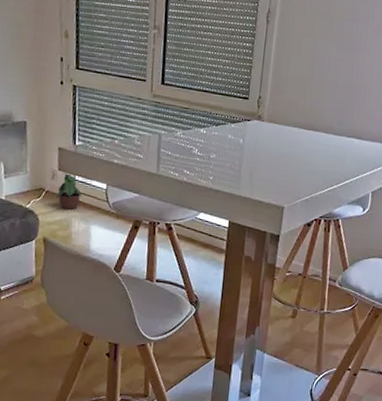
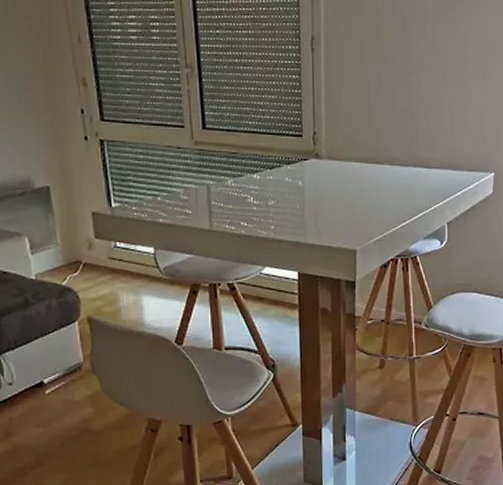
potted plant: present [55,173,82,210] -> none [96,241,127,281]

